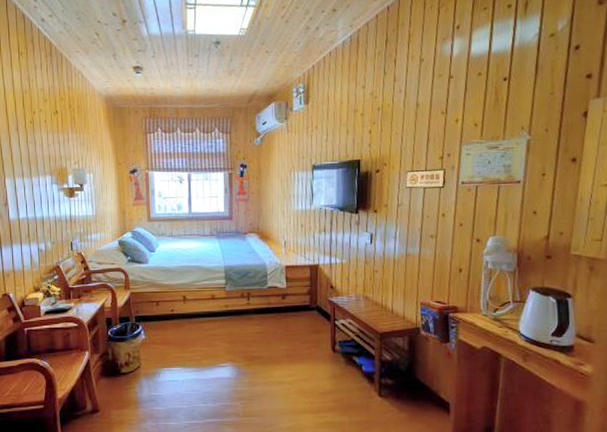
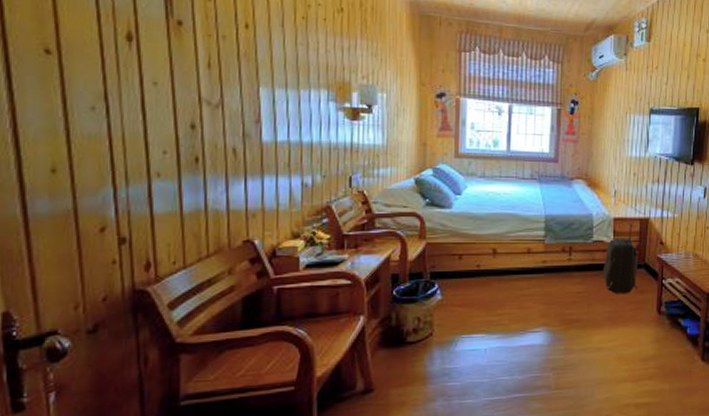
rolling backpack: none [279,269,312,334] -> present [603,222,639,294]

